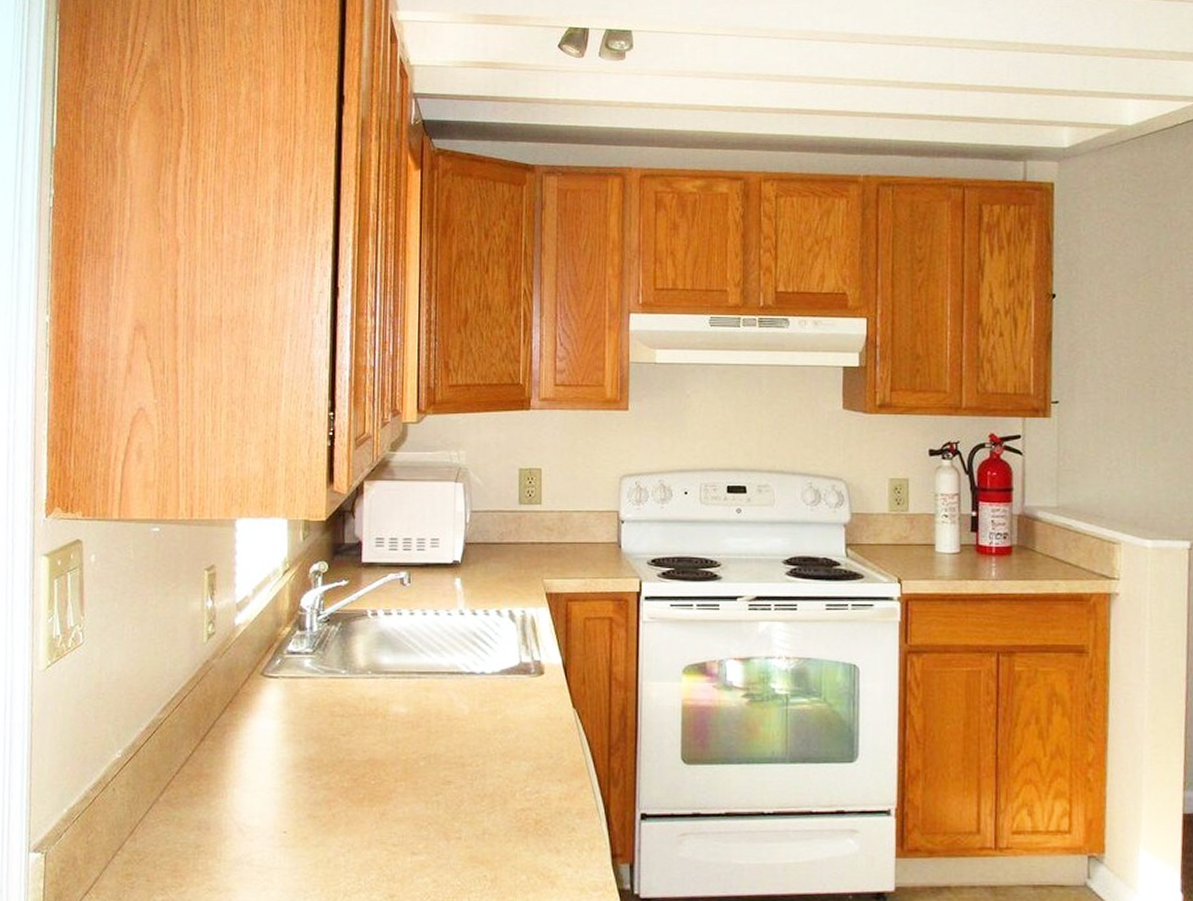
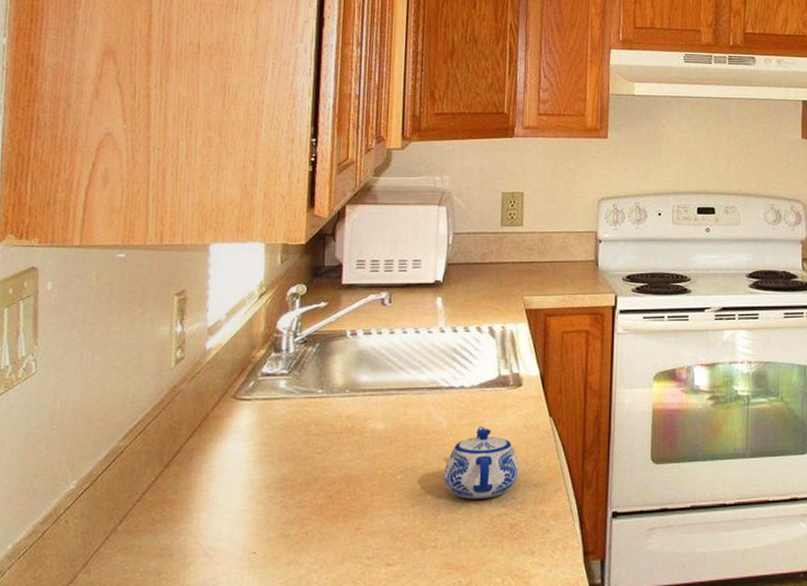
teapot: none [466,715,544,791] -> present [443,426,520,499]

